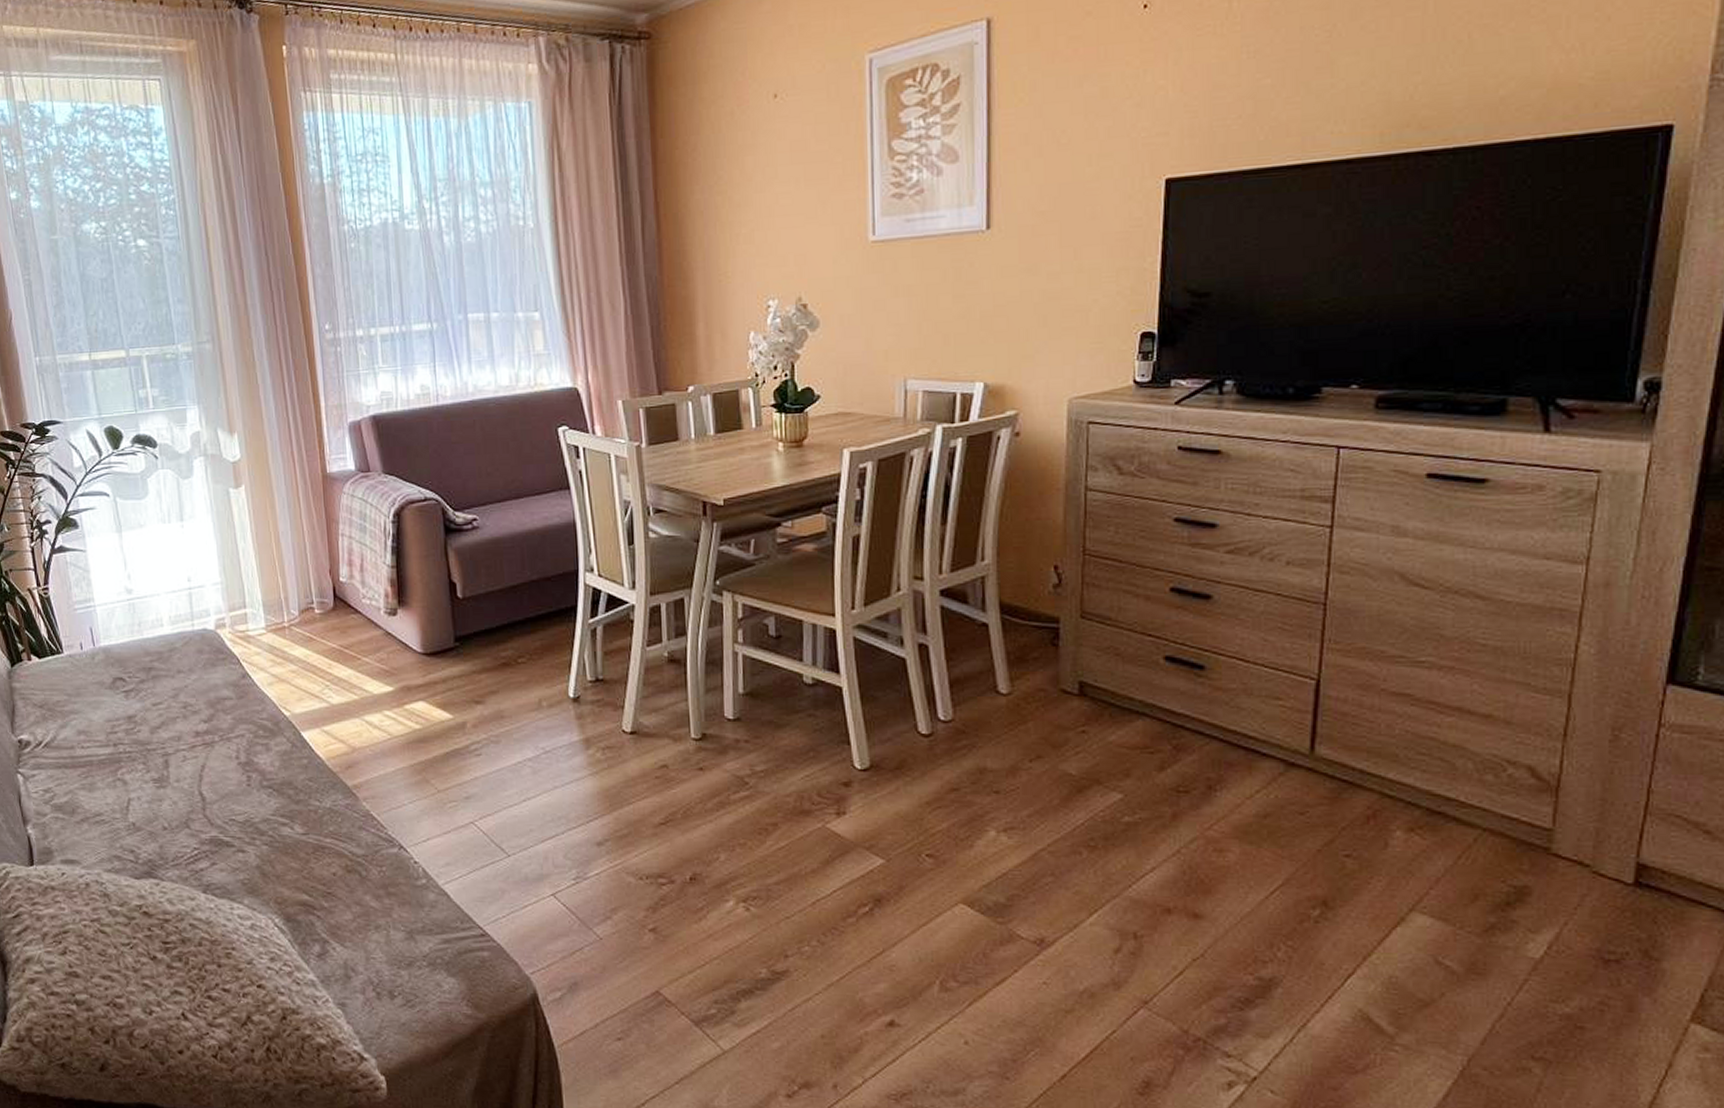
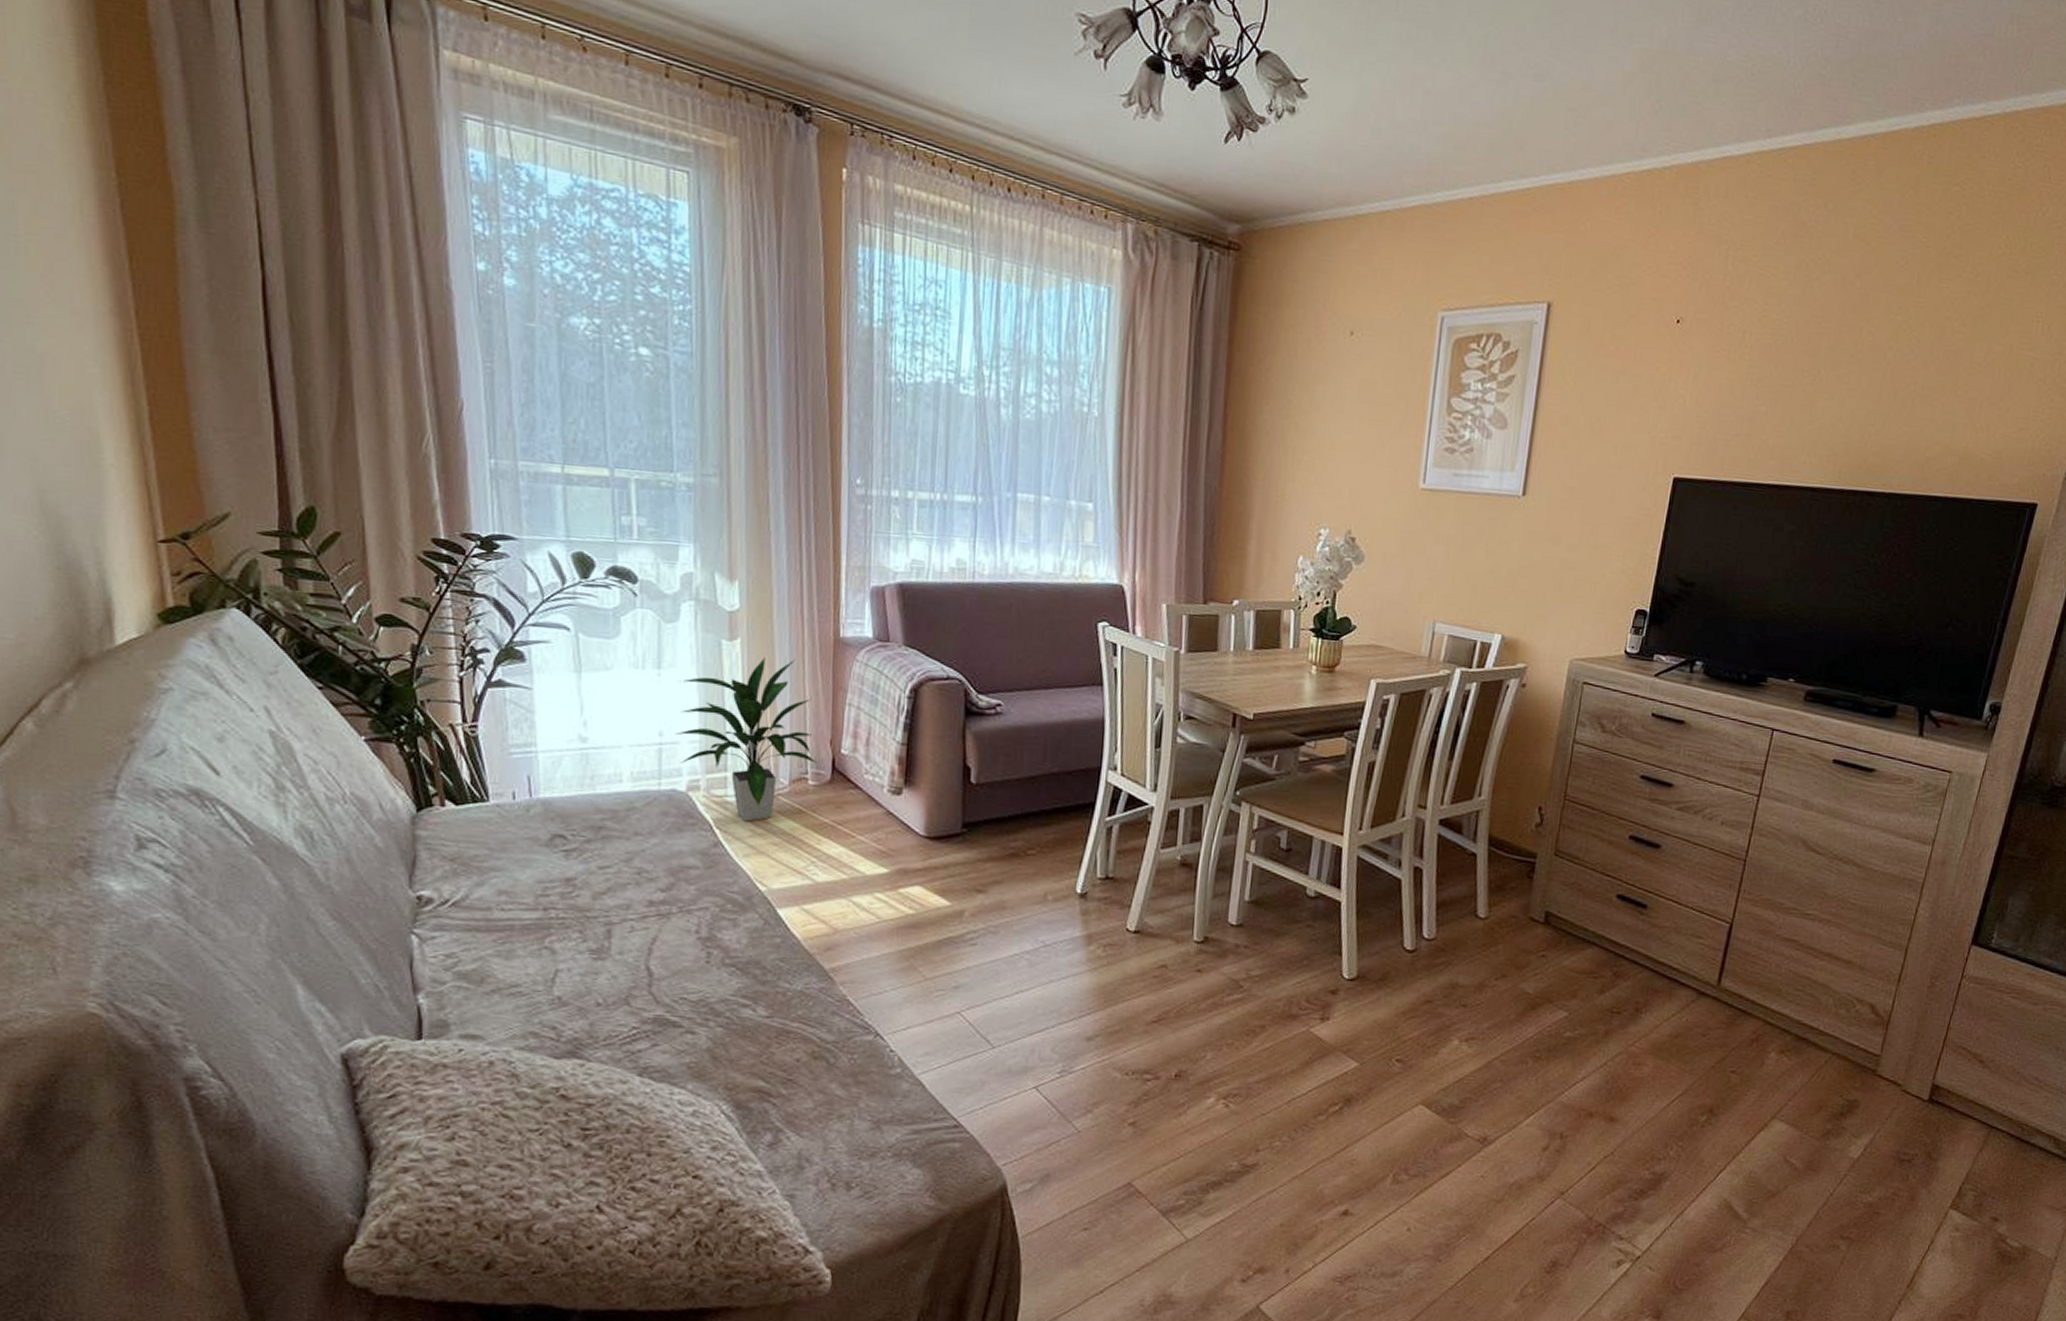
indoor plant: none [198,498,321,652] -> present [675,657,818,822]

